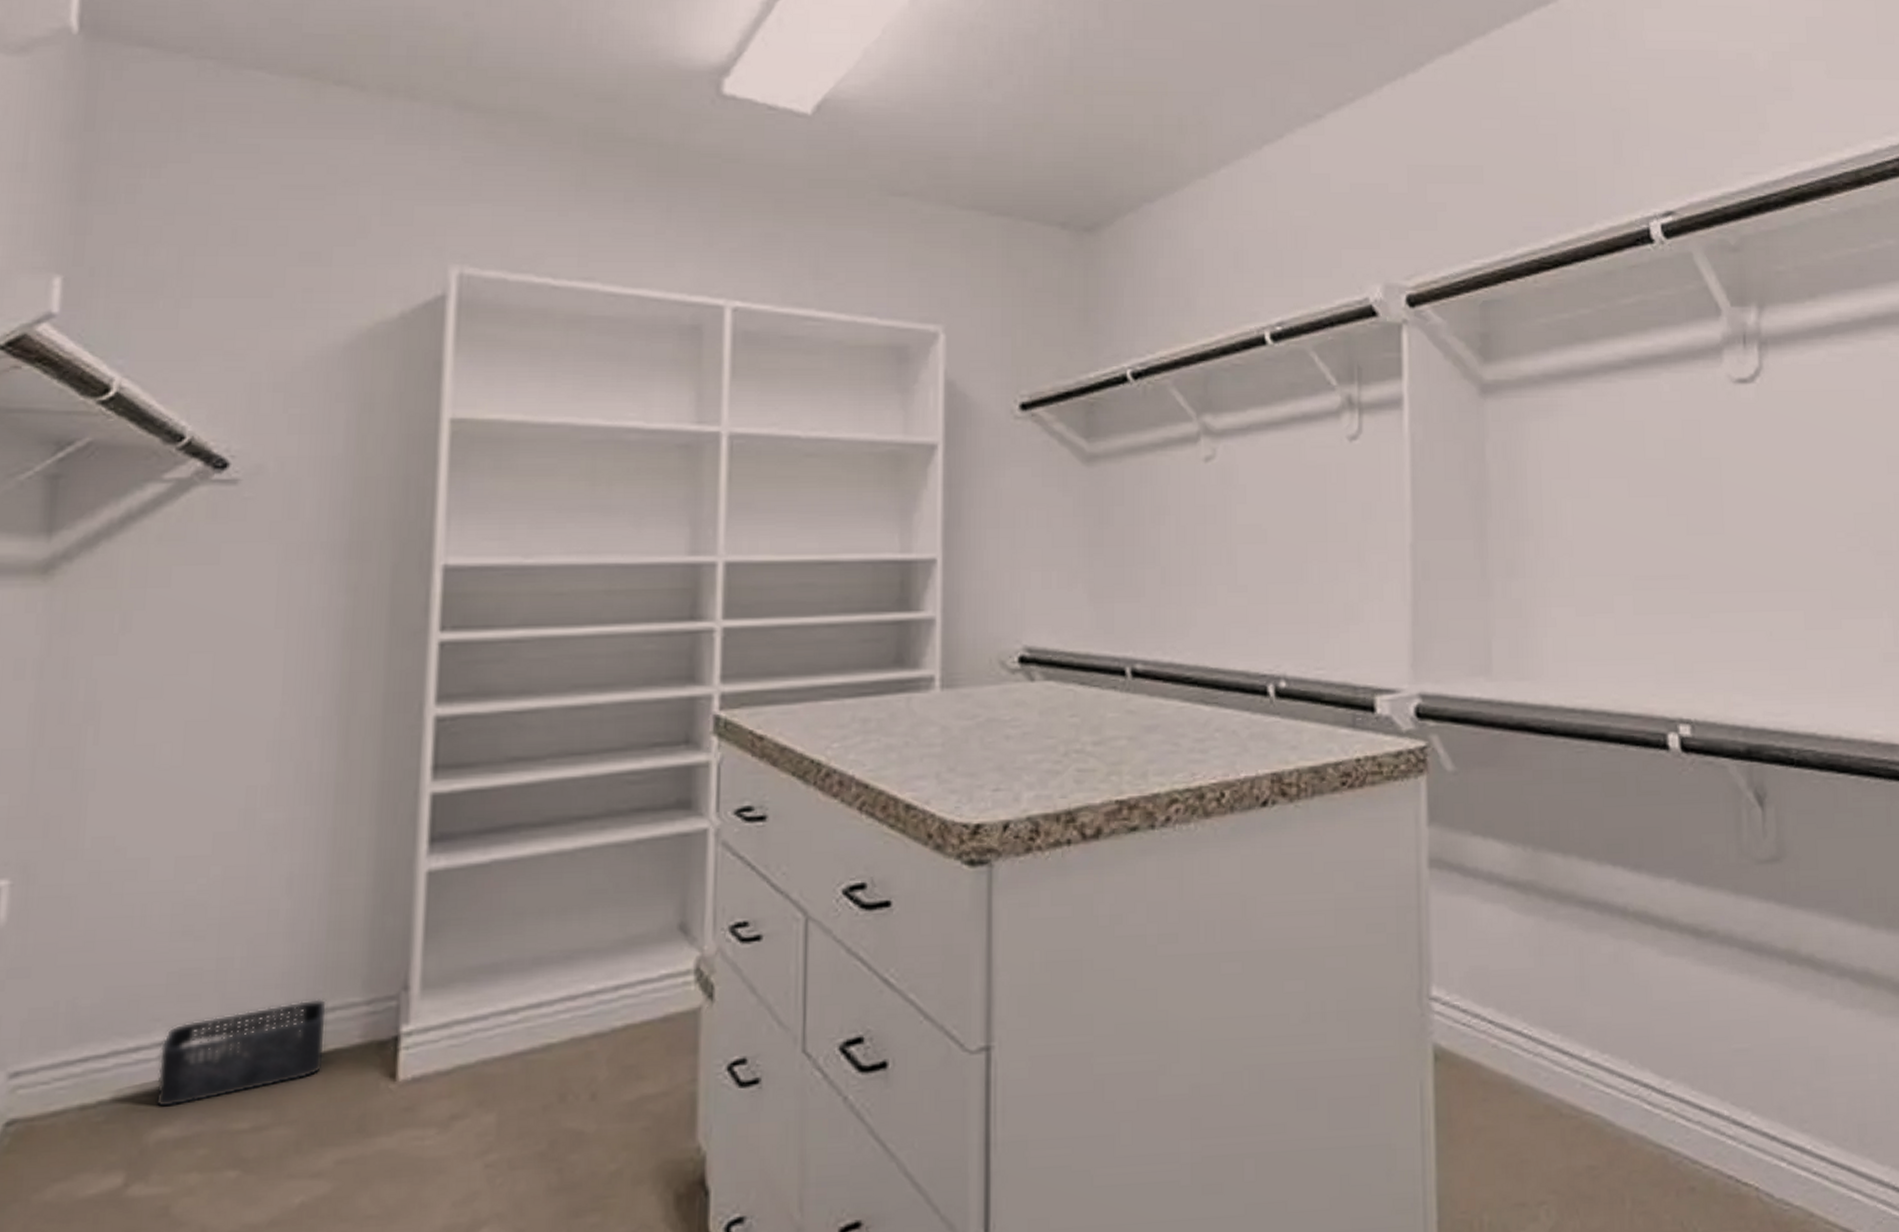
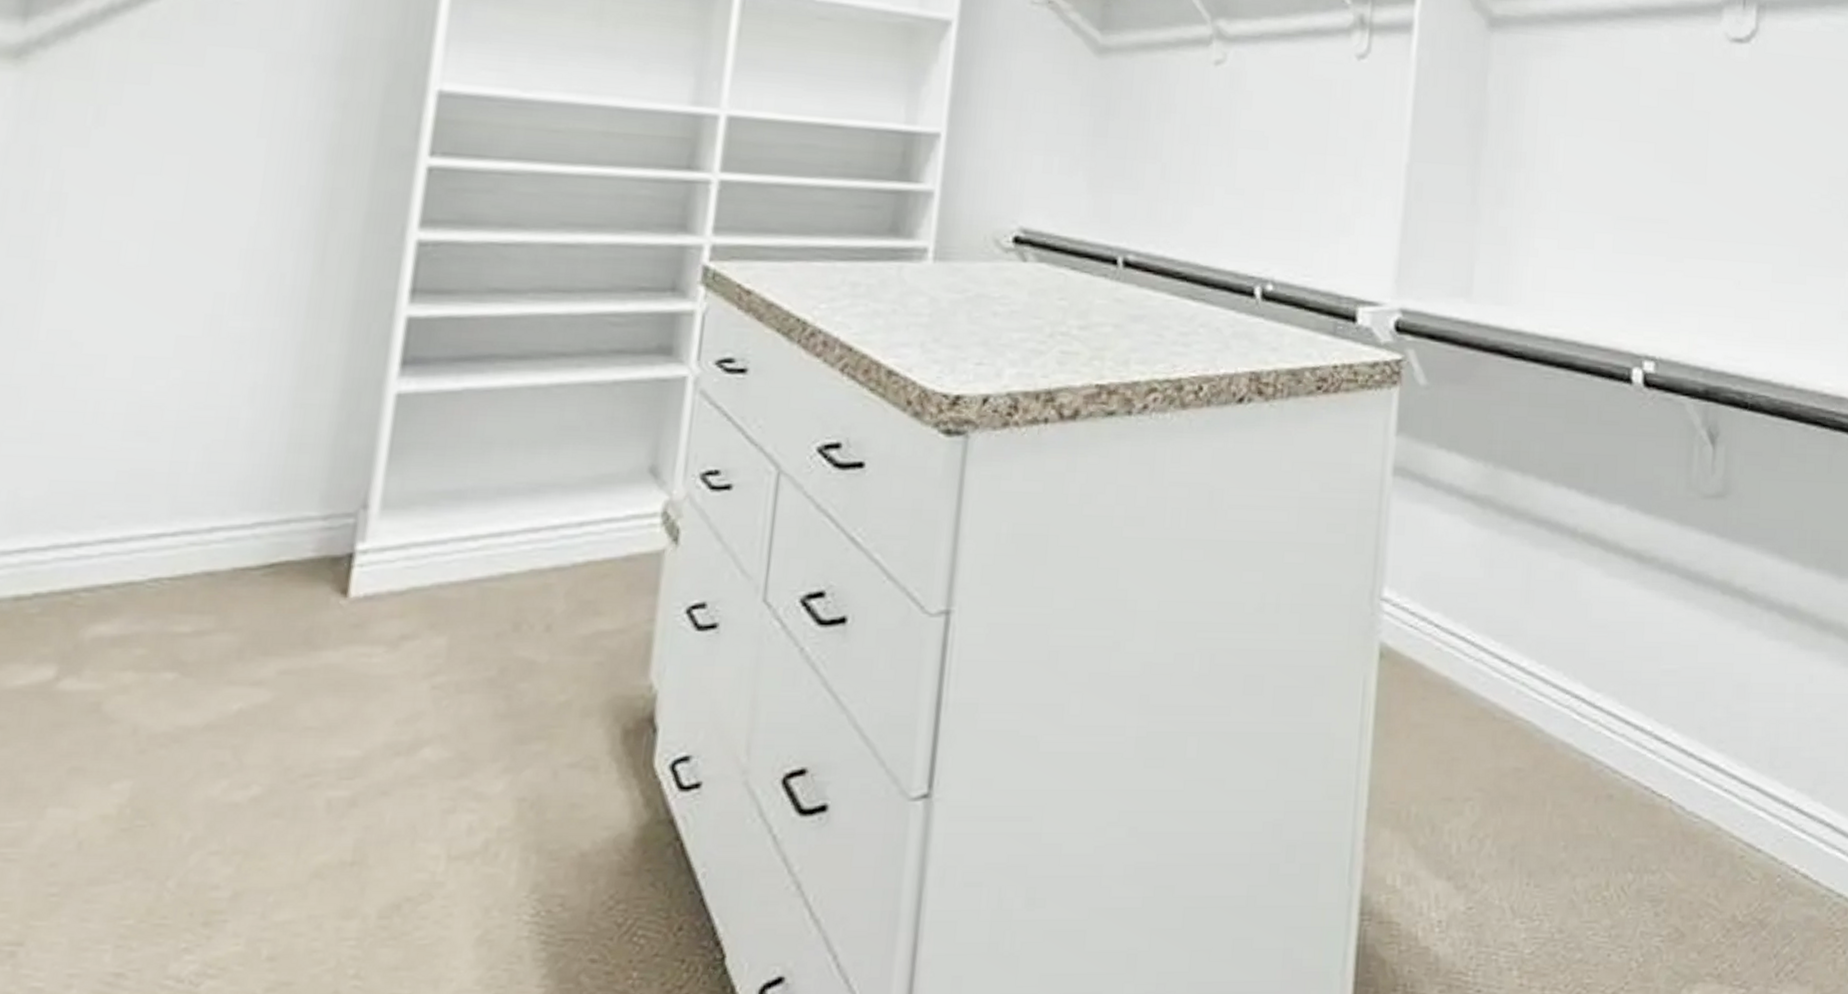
storage bin: present [156,999,328,1108] -> none [95,509,283,606]

